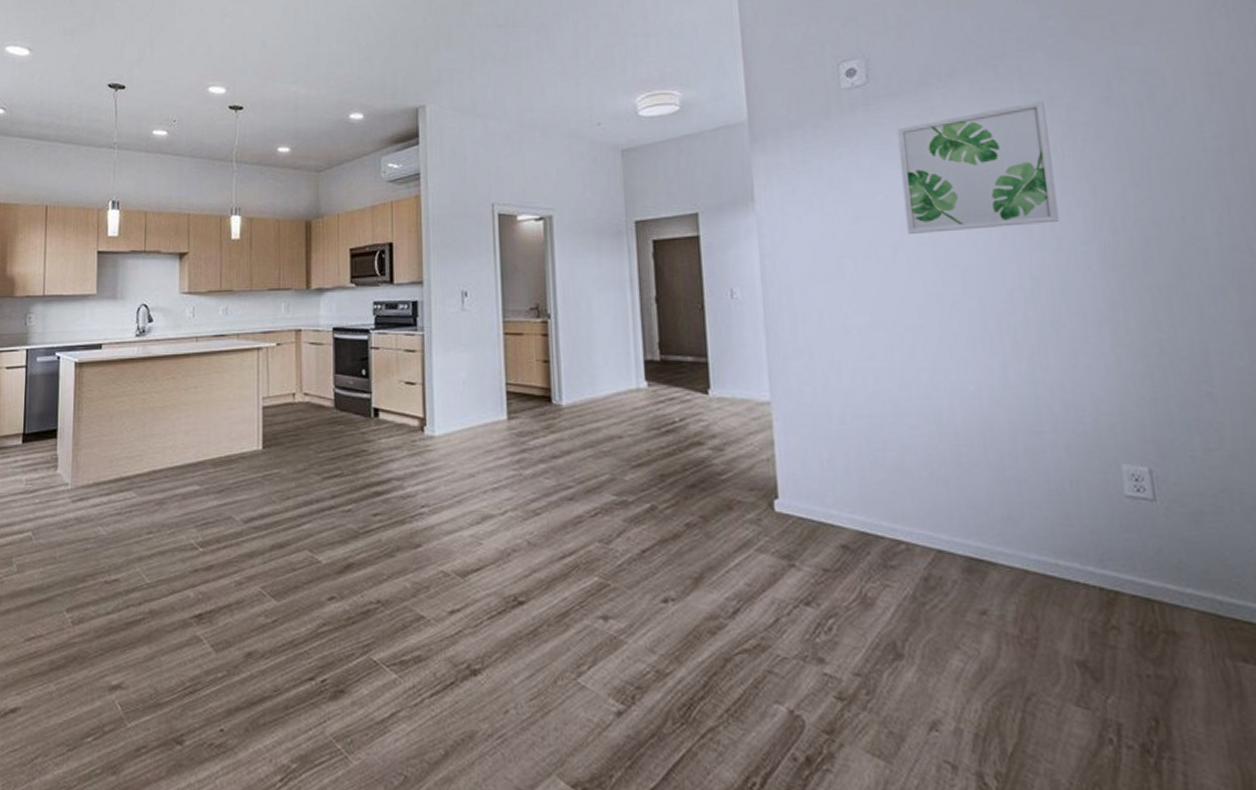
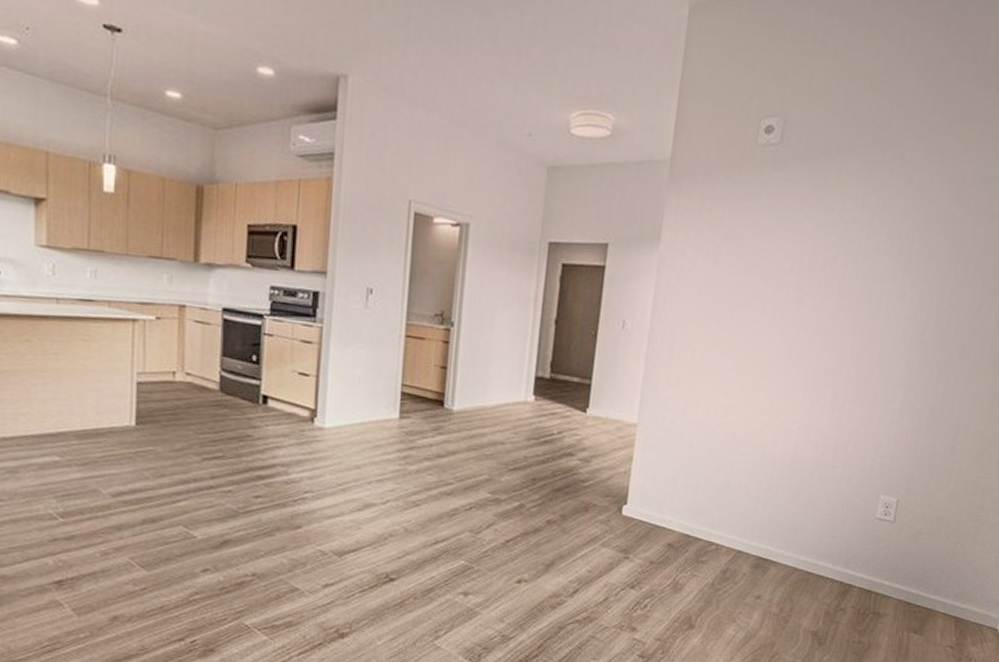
wall art: present [896,100,1060,234] -> none [779,188,912,299]

